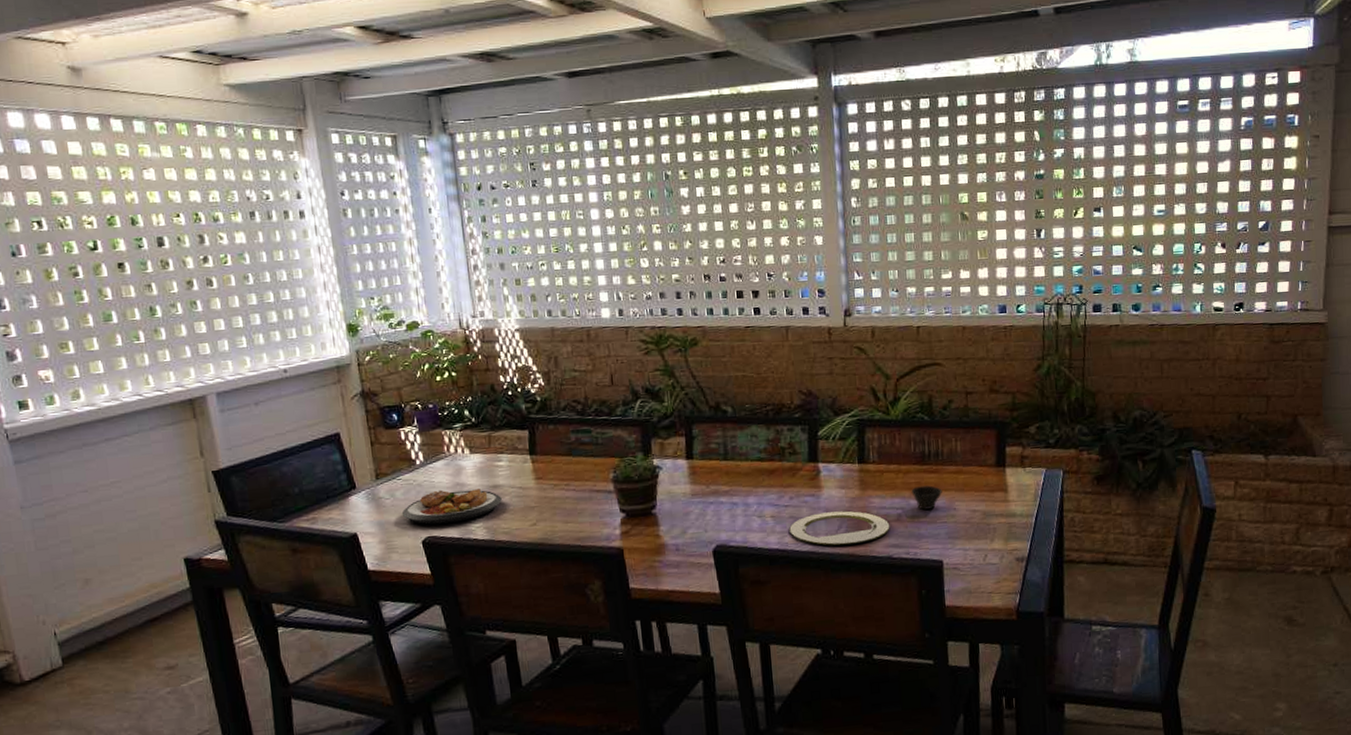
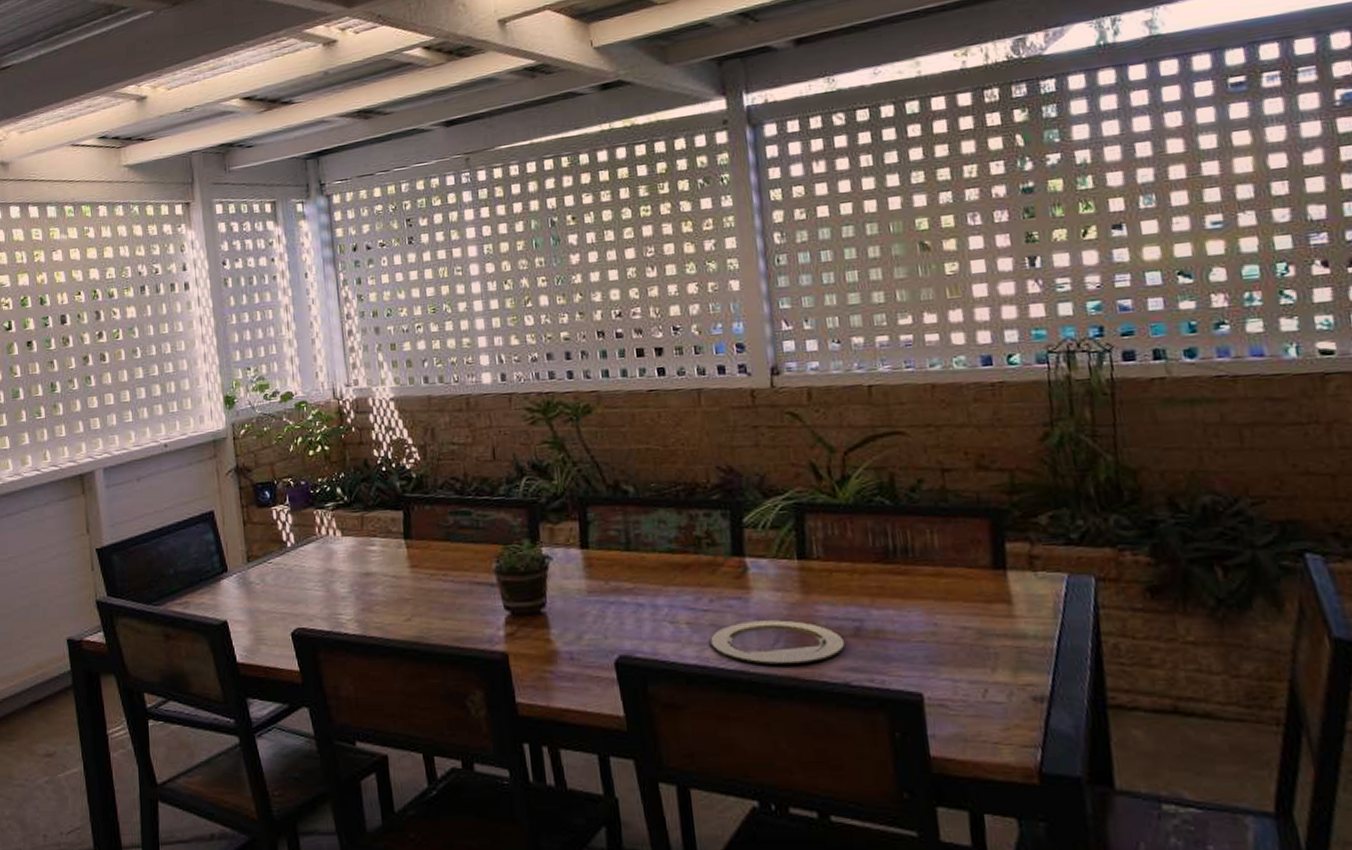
plate: present [401,489,502,525] -> none [271,576,374,615]
cup: present [911,485,942,510] -> none [872,591,917,623]

